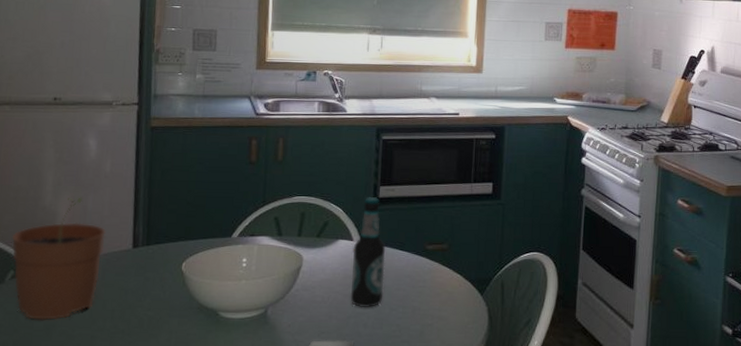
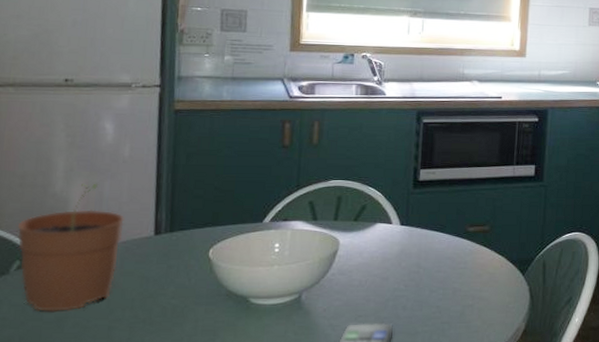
bottle: present [350,197,386,308] -> none [389,180,426,291]

